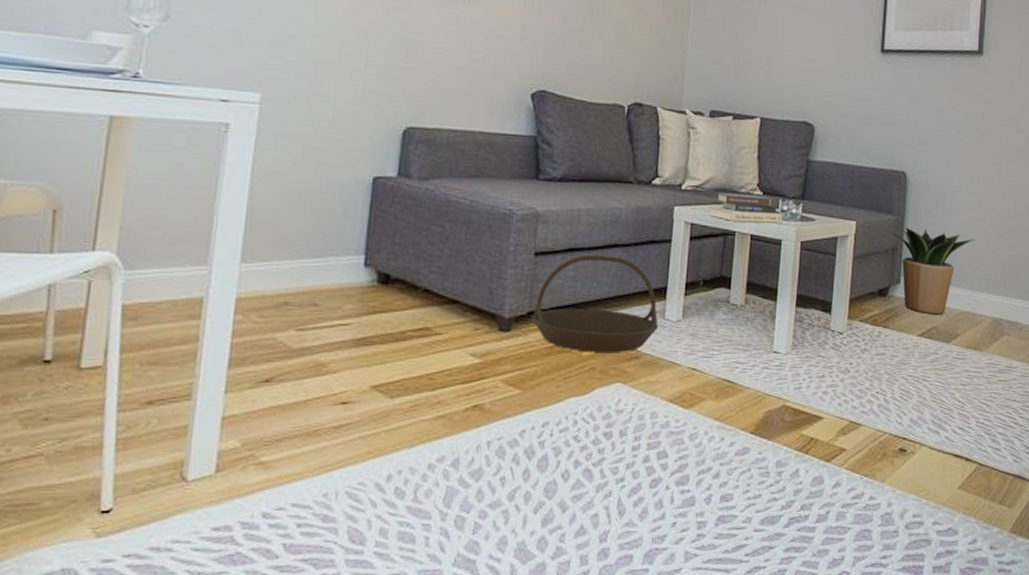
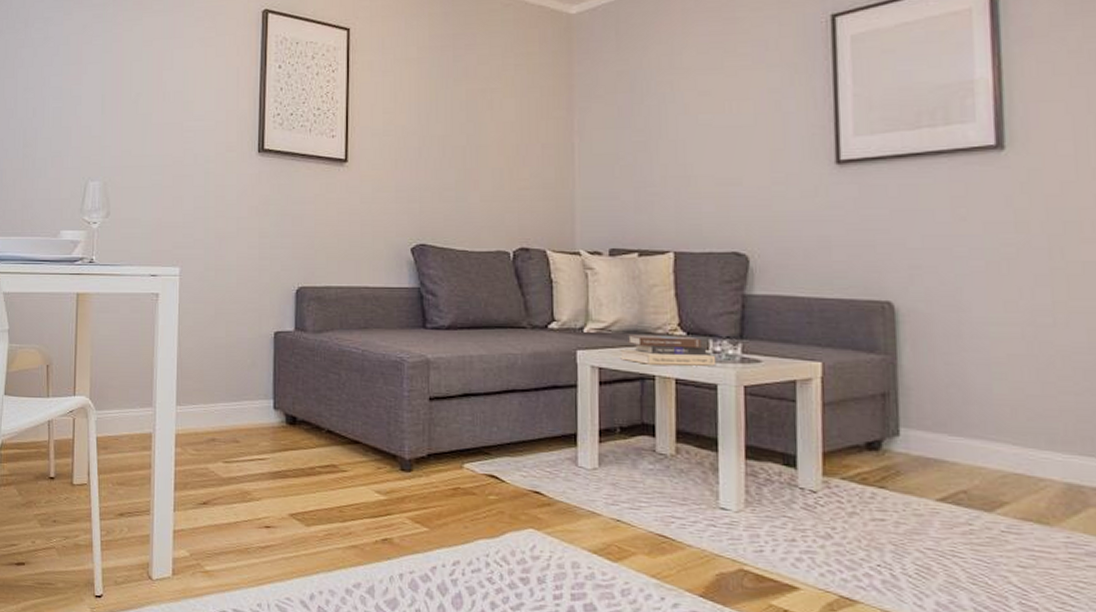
basket: present [531,255,658,352] -> none [432,400,571,498]
potted plant: present [889,227,975,315] -> none [873,368,1020,476]

